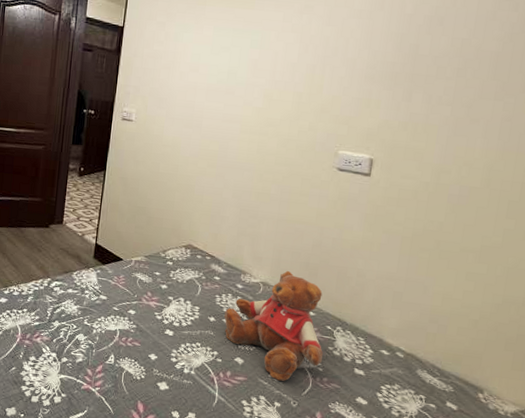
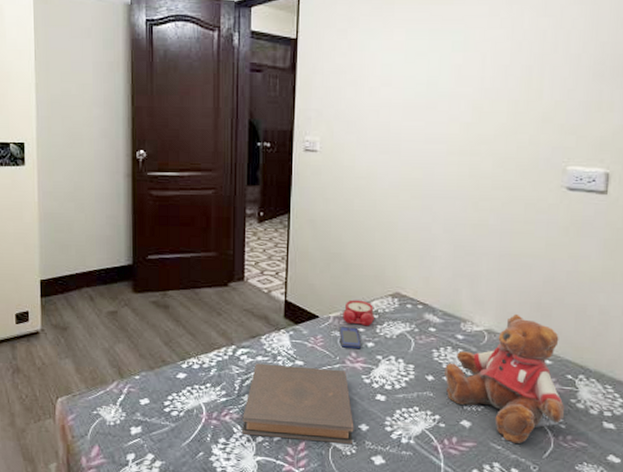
book: none [50,295,145,371] -> present [242,363,354,445]
mobile phone: none [138,269,157,290] -> present [339,327,362,350]
alarm clock: none [142,247,170,271] -> present [343,299,375,326]

